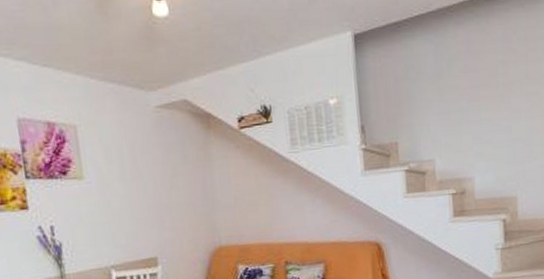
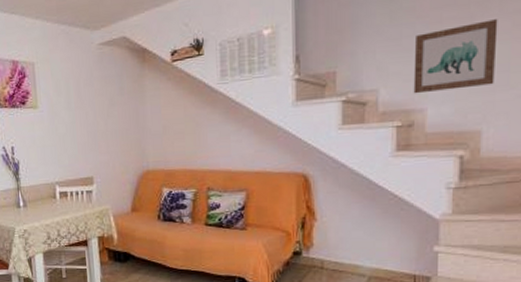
wall art: none [460,100,523,164] -> present [413,19,498,94]

